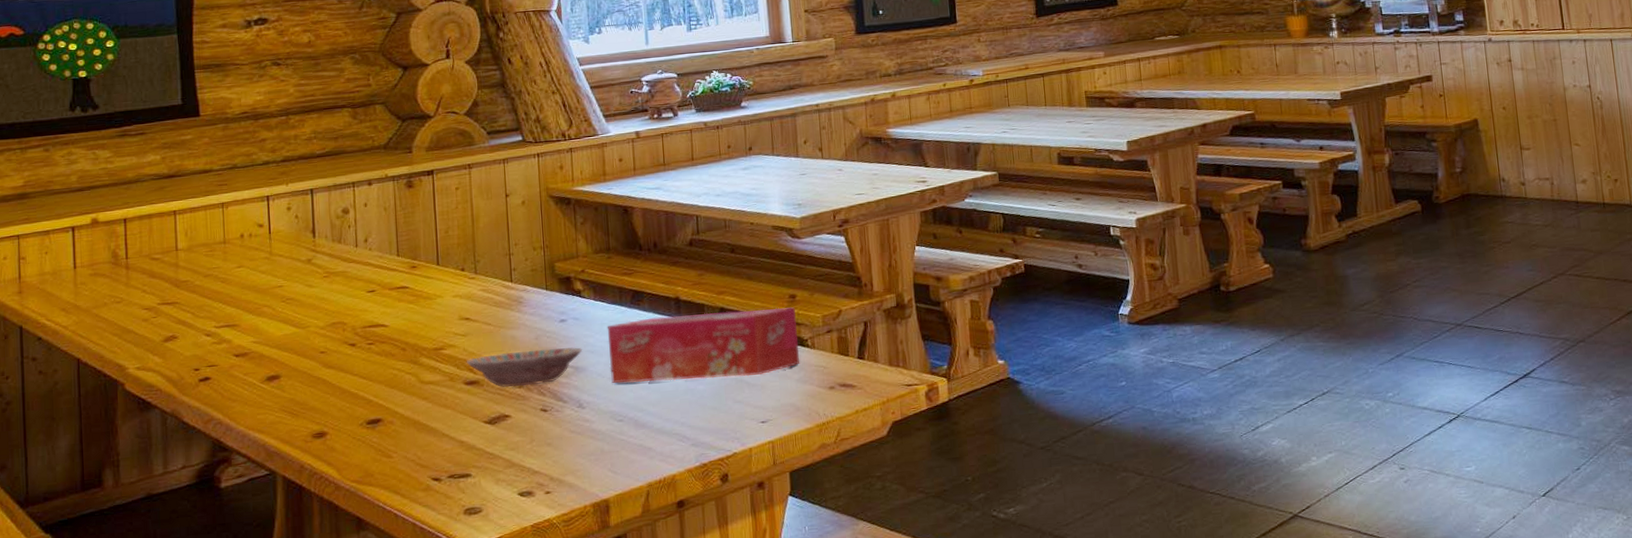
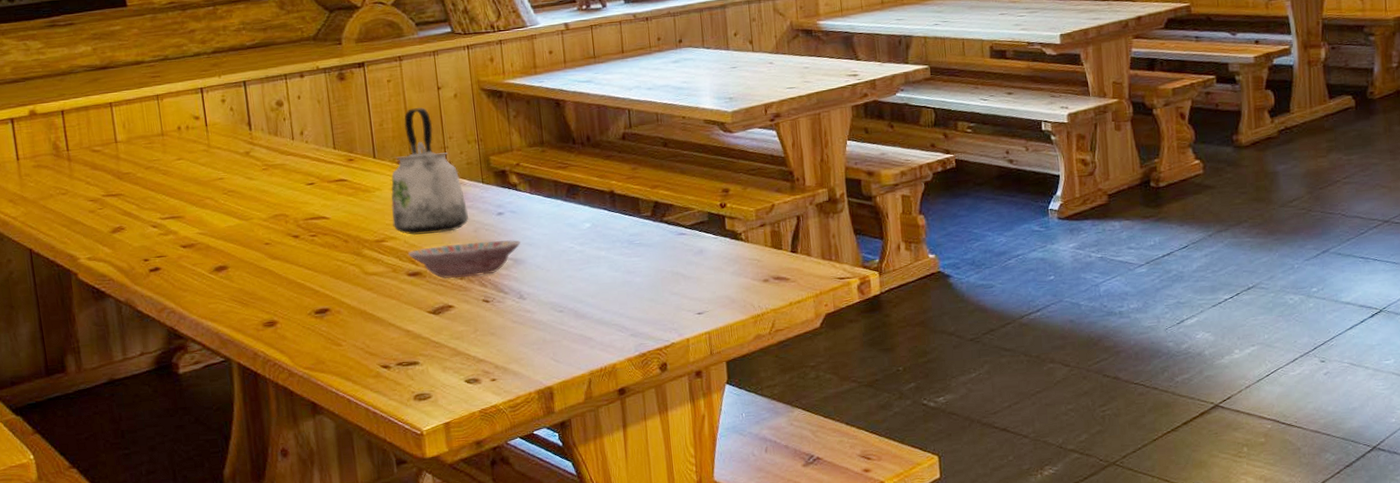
kettle: none [452,215,530,344] -> present [390,107,468,236]
tissue box: present [607,307,800,384] -> none [544,201,735,276]

